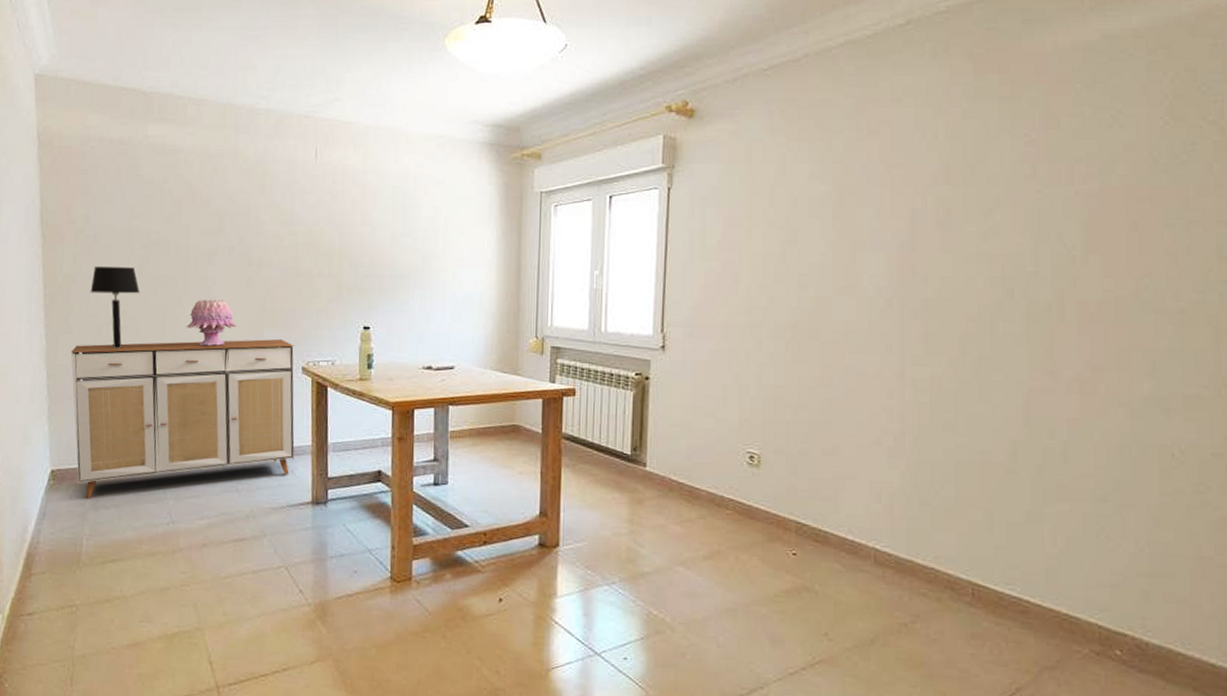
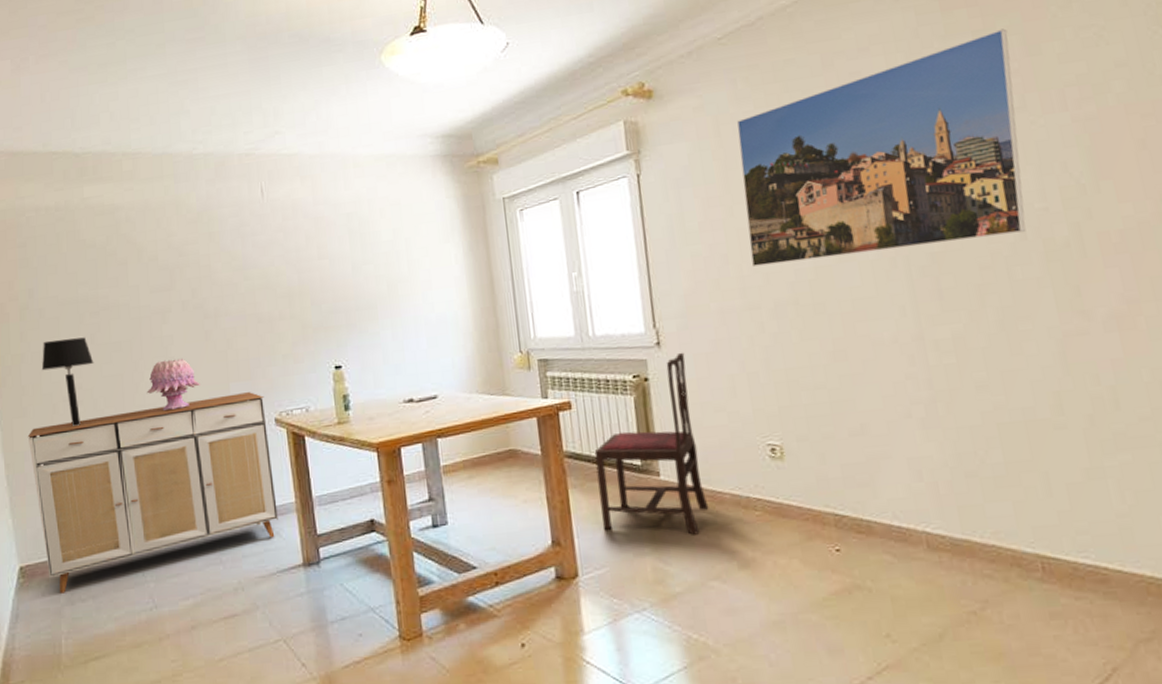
dining chair: none [587,358,686,524] -> present [594,352,709,535]
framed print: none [760,99,1032,292] -> present [737,28,1026,266]

